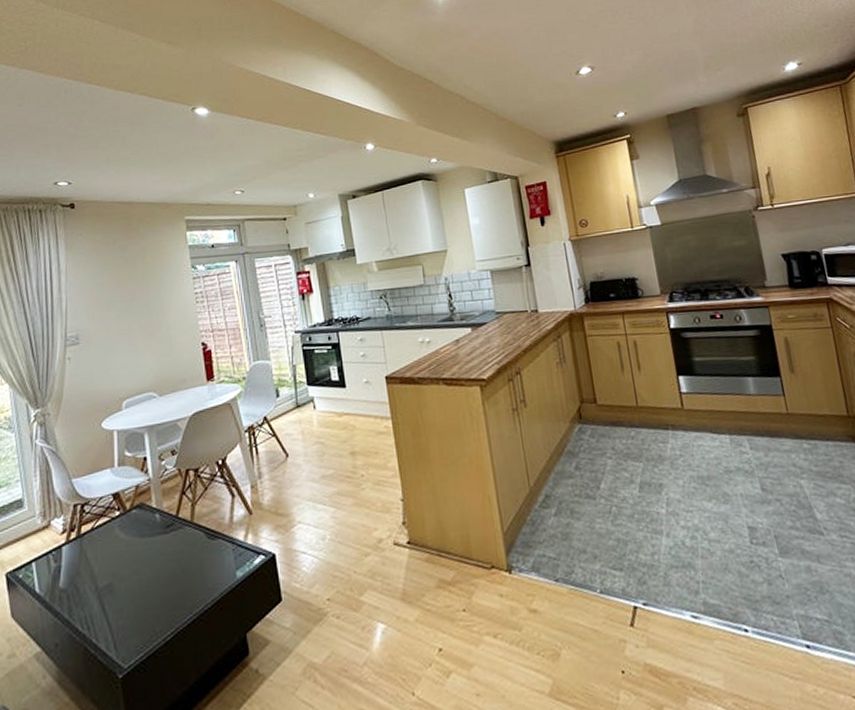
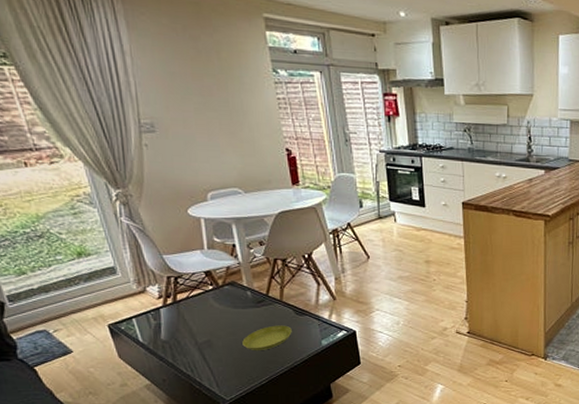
saucer: none [147,554,203,593] -> present [242,325,292,350]

